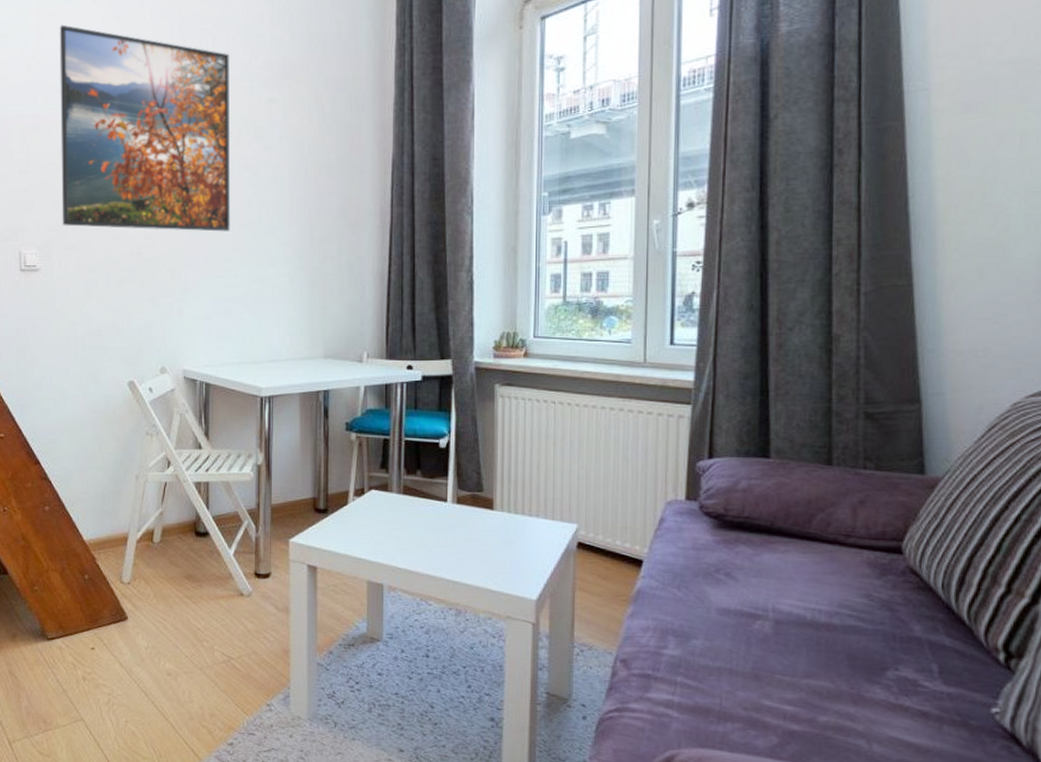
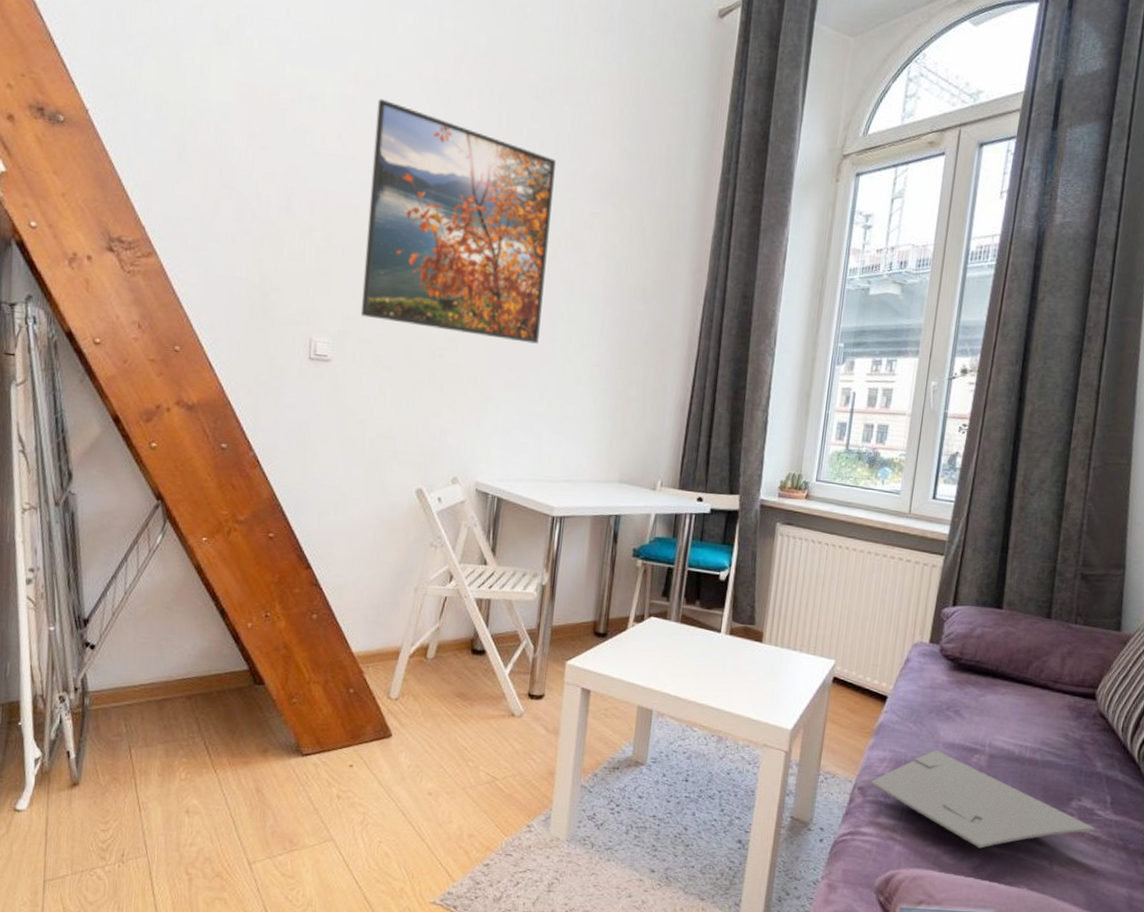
laptop: none [633,616,923,726] -> present [869,749,1096,849]

